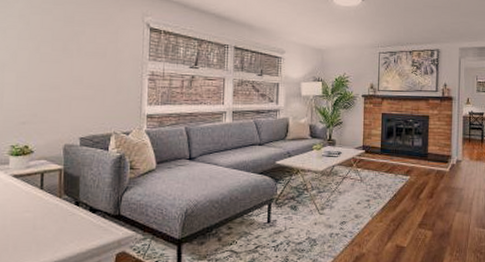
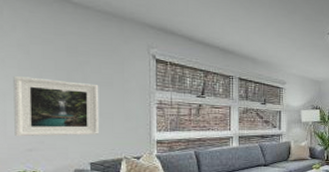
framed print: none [10,47,93,109] -> present [13,76,100,137]

